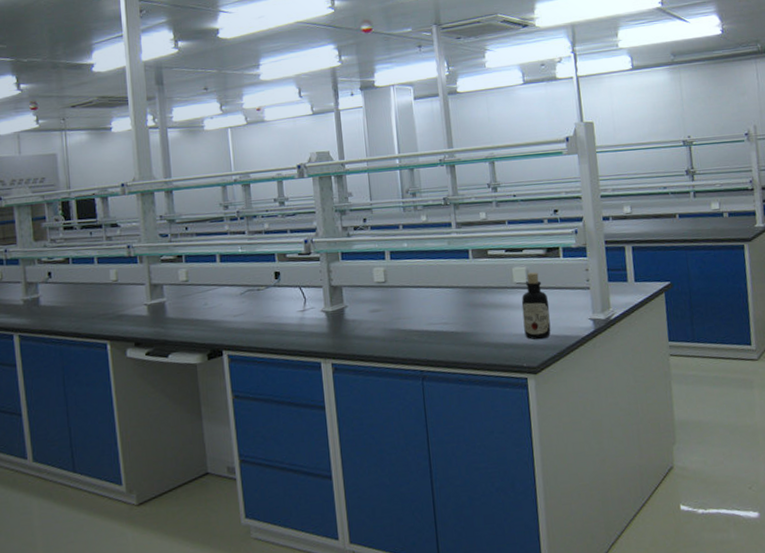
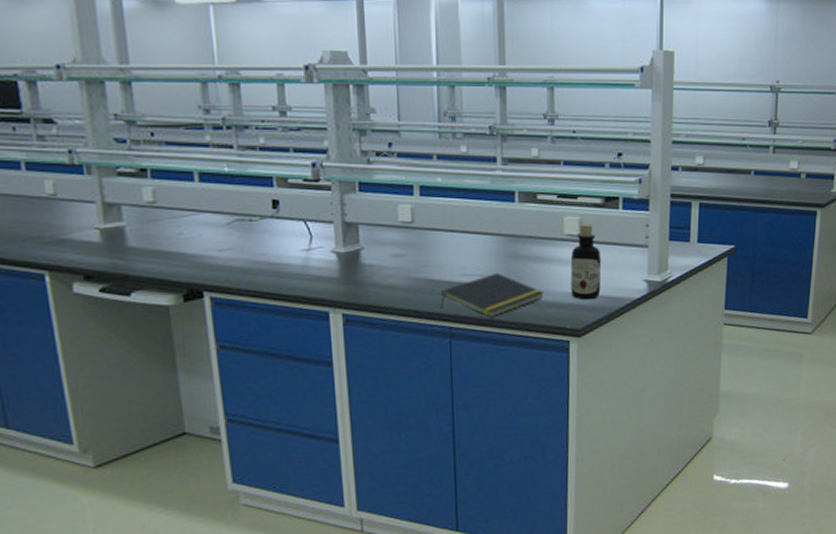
notepad: none [412,320,501,360] -> present [440,272,544,318]

